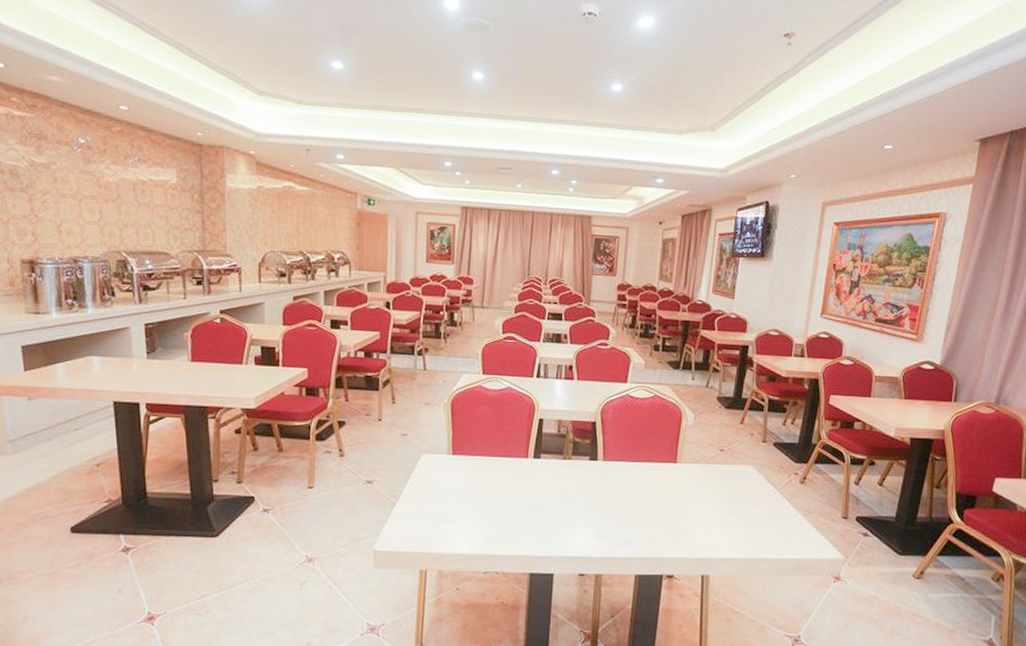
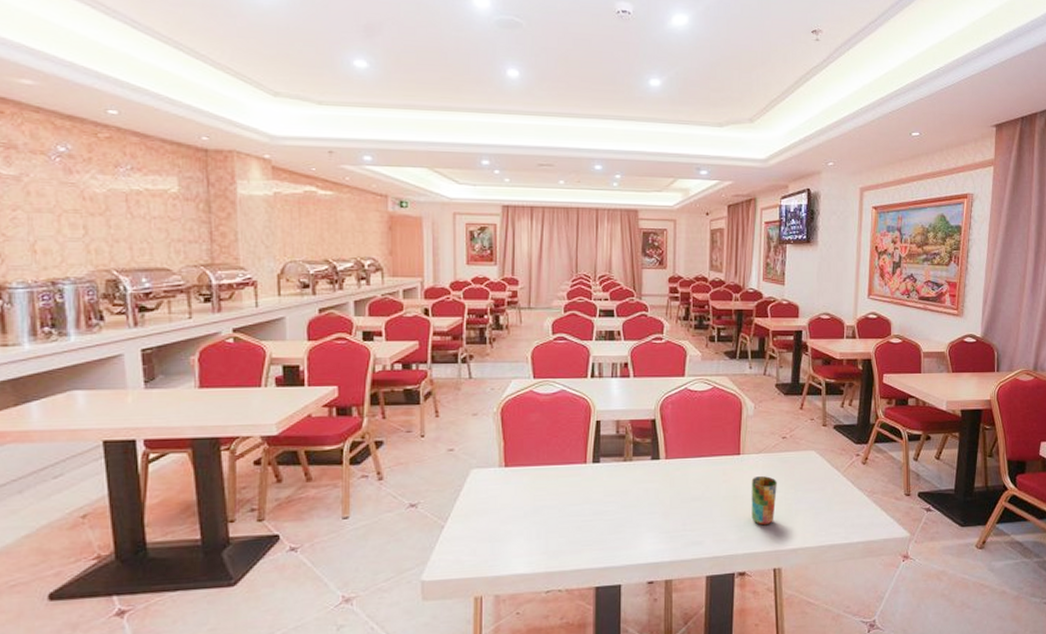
cup: none [683,486,711,533] -> present [751,476,777,526]

